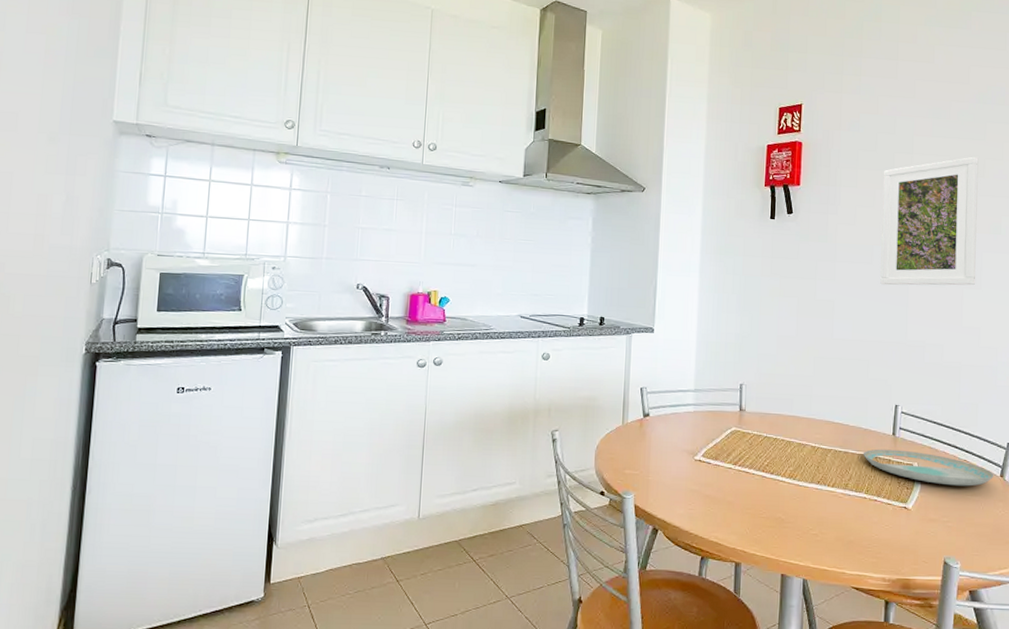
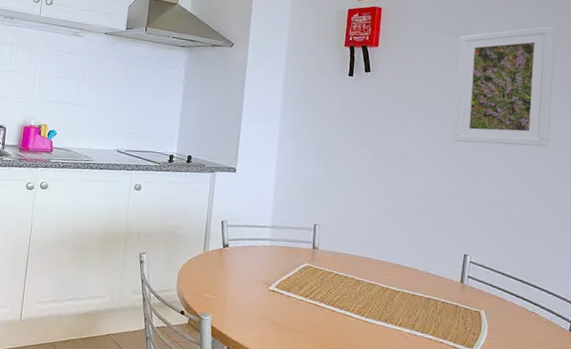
plate: present [864,449,993,486] -> none [431,294,562,338]

